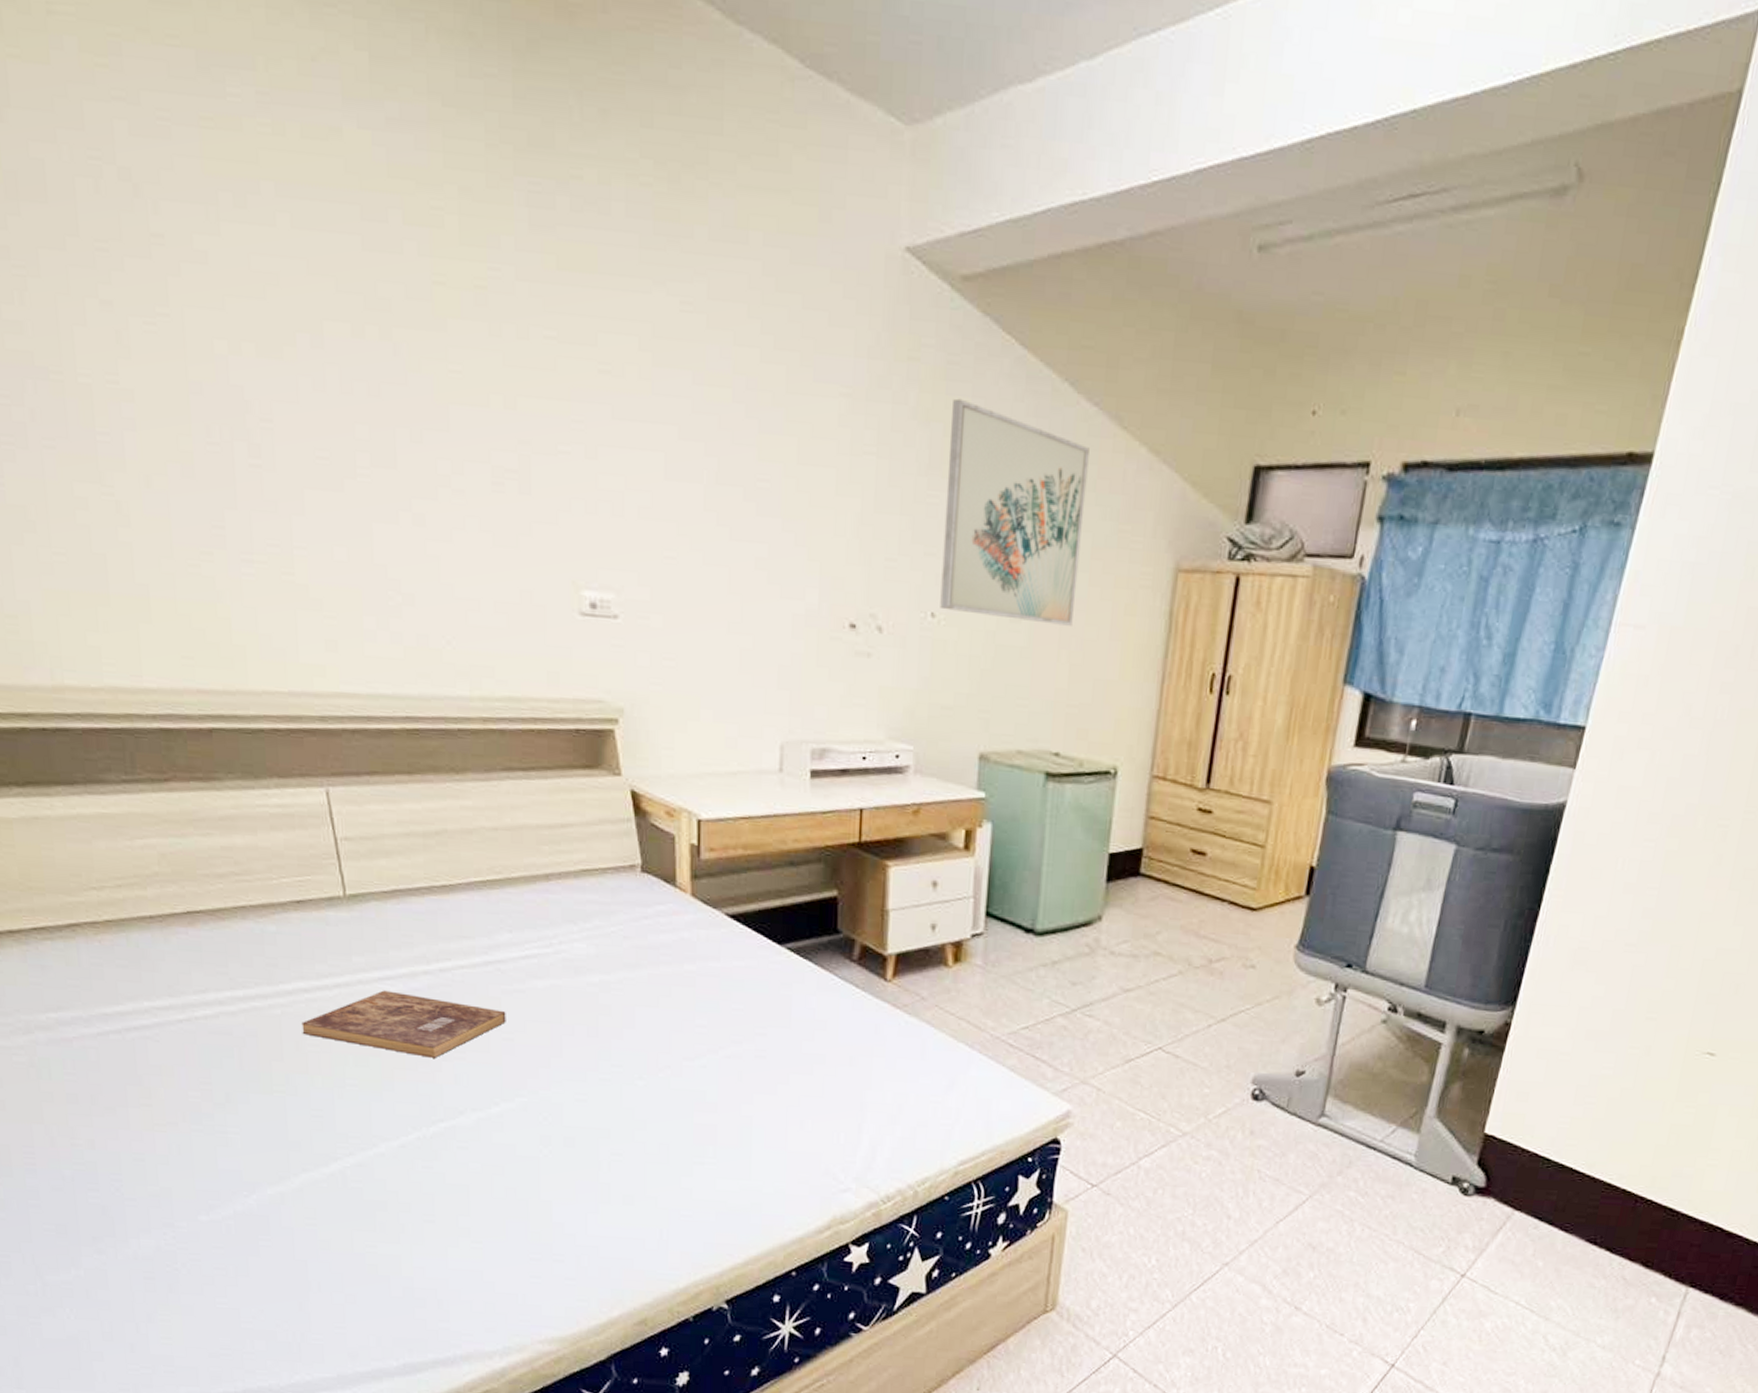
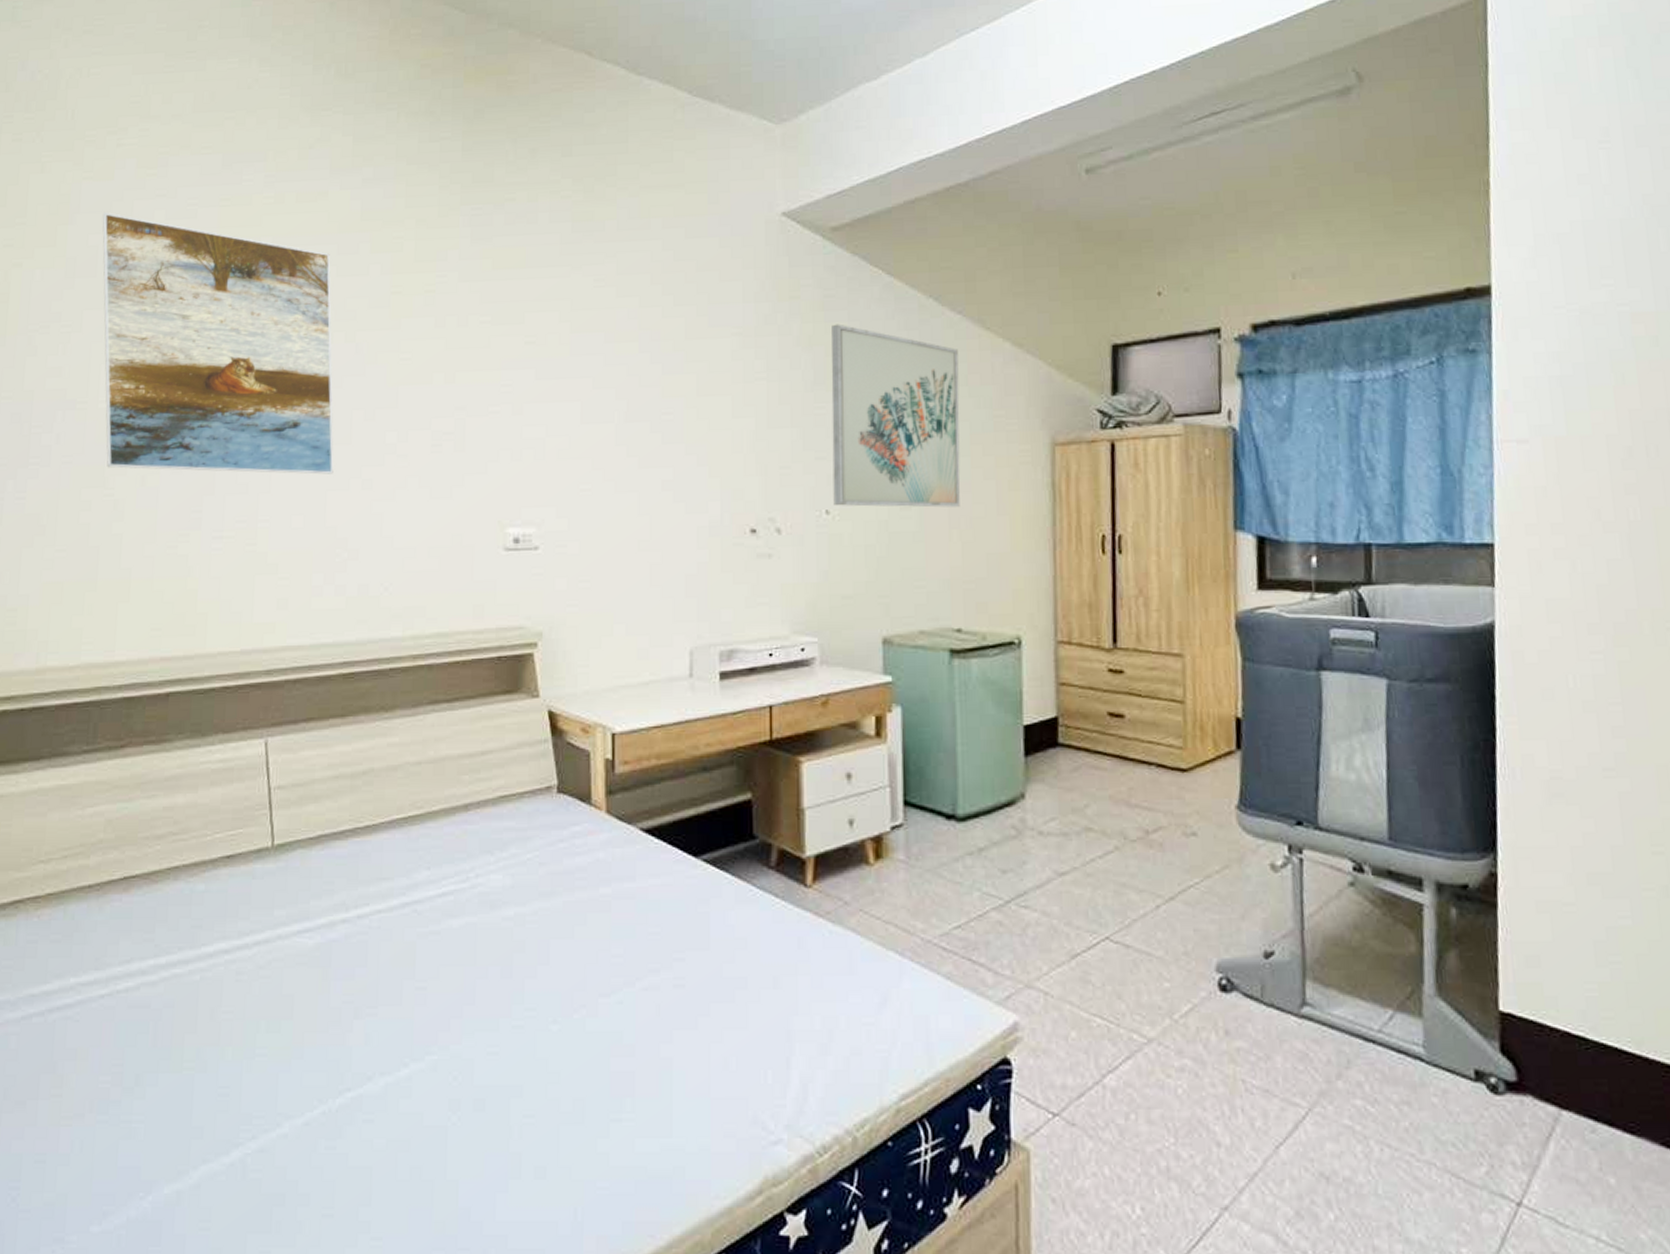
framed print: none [42,112,378,502] -> present [102,212,334,475]
bible: present [301,990,506,1058] -> none [218,944,420,1017]

